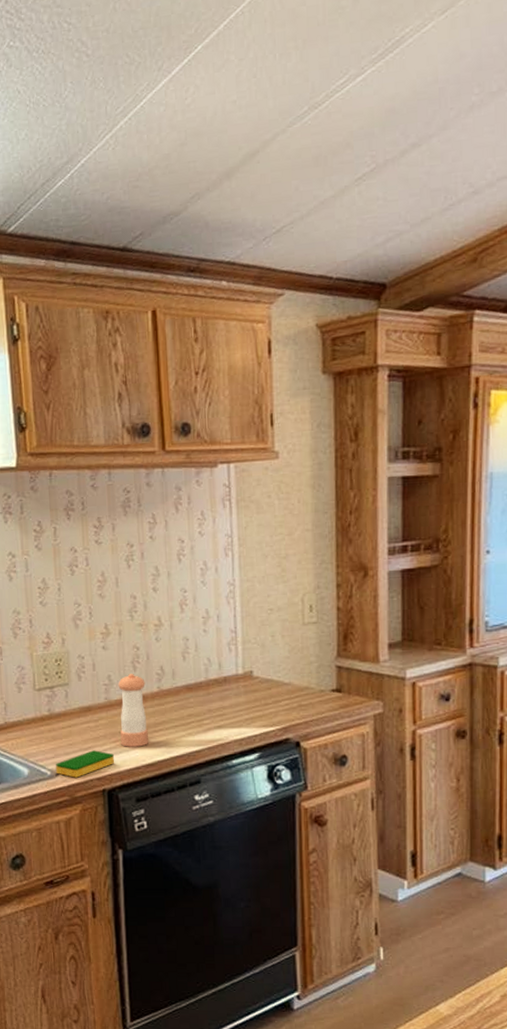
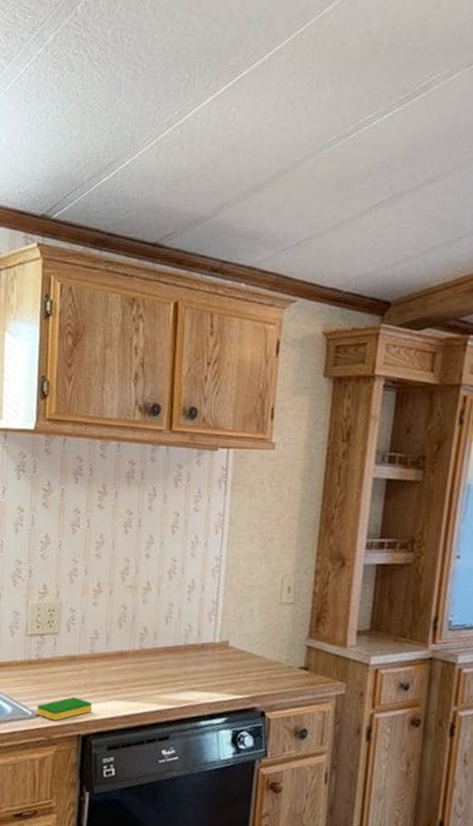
pepper shaker: present [118,674,148,747] -> none [100,630,129,699]

